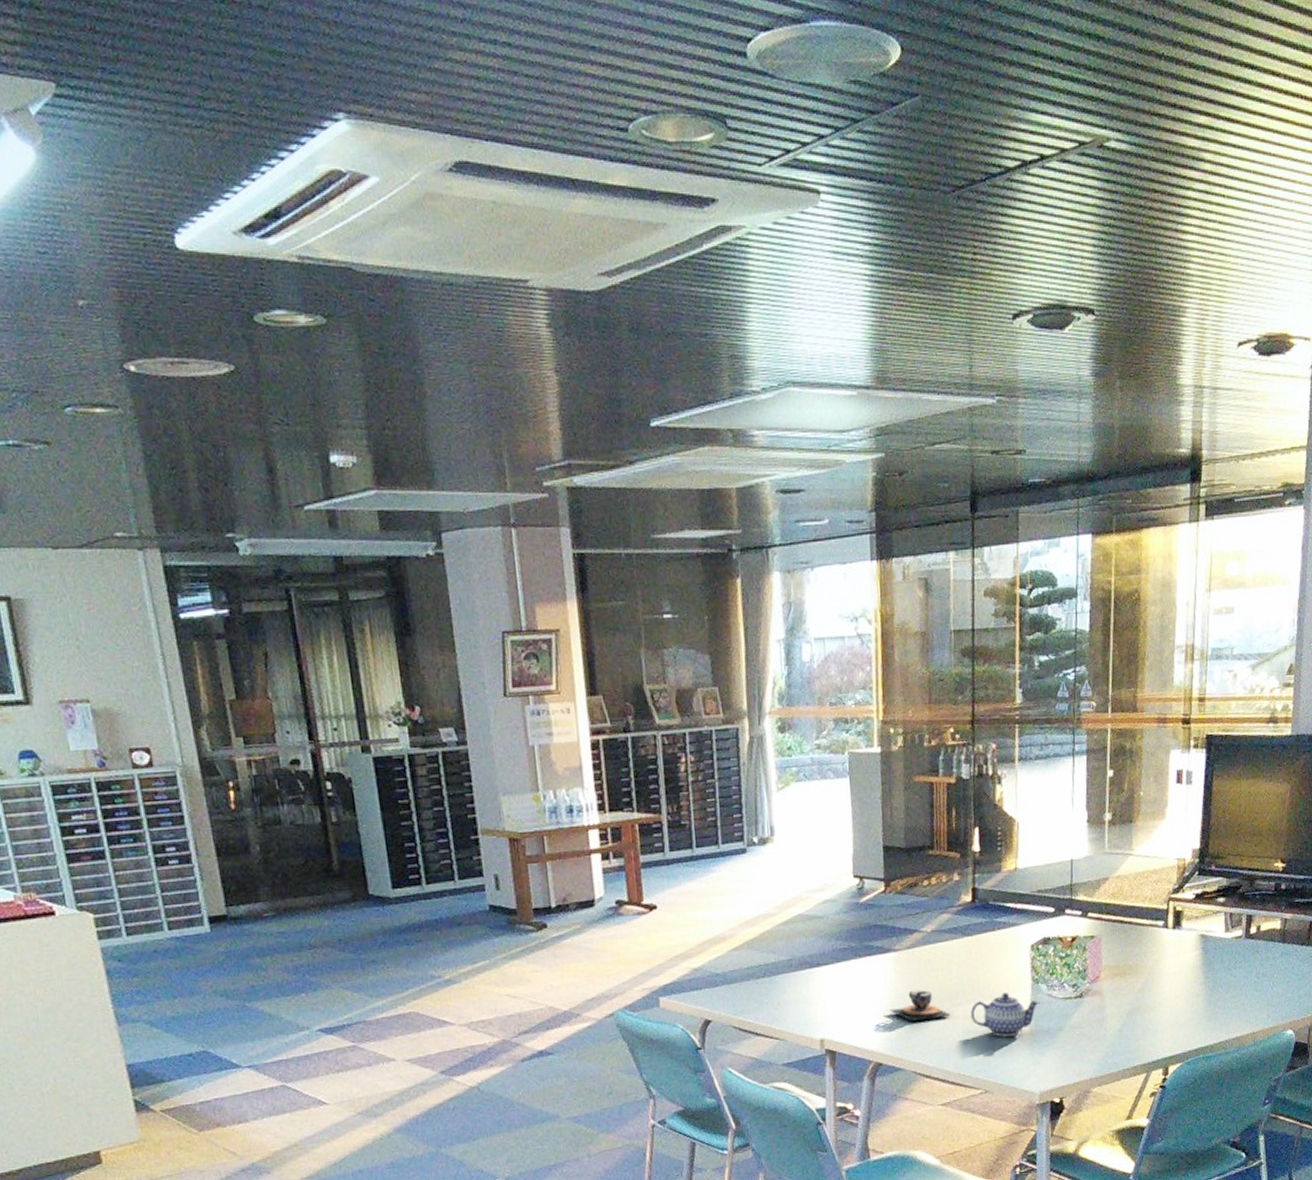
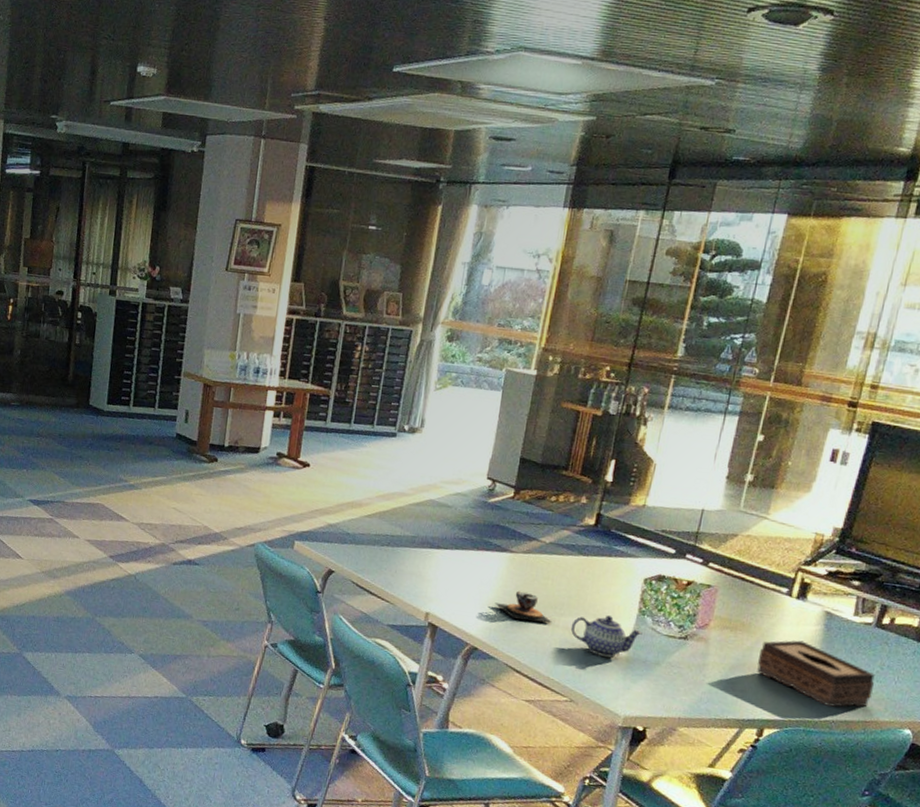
tissue box: none [1150,969,1254,1028] -> present [757,640,875,707]

